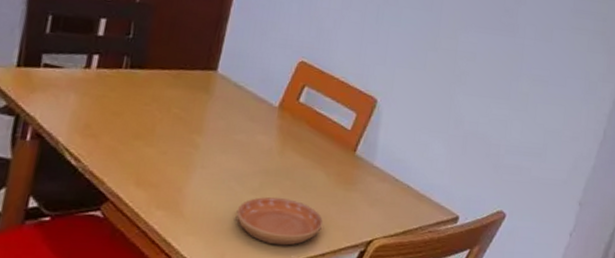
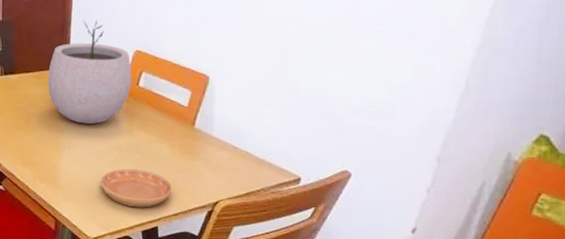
plant pot: none [186,17,293,140] -> present [47,19,132,124]

